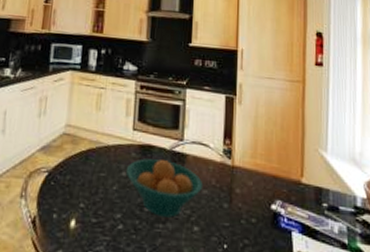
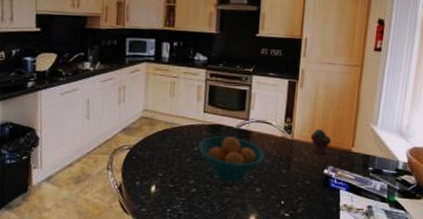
potted succulent: none [253,153,276,186] -> present [310,128,331,155]

